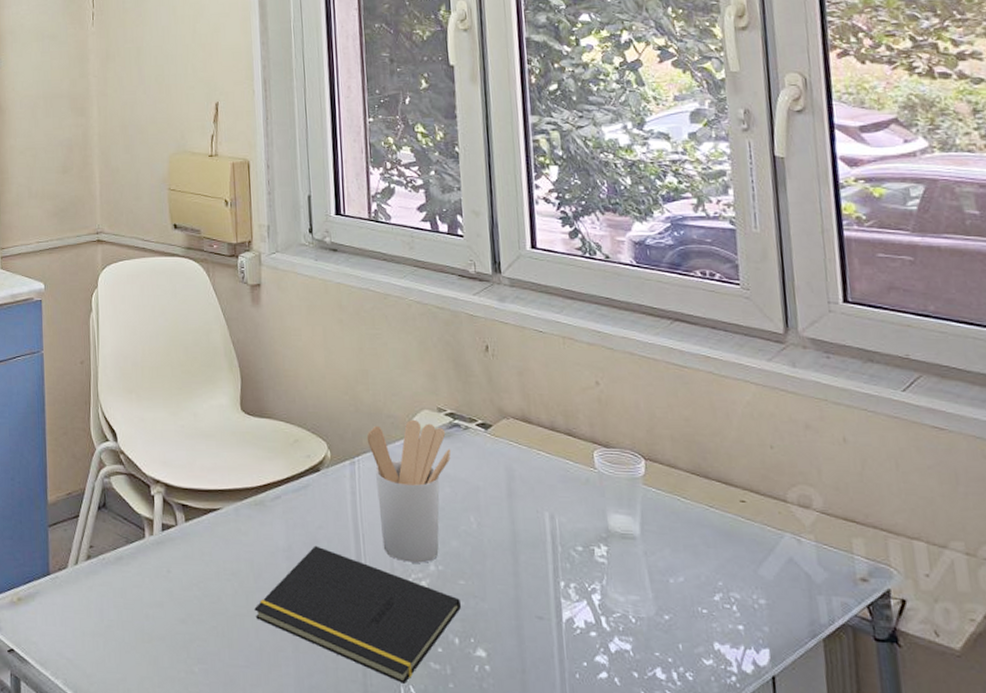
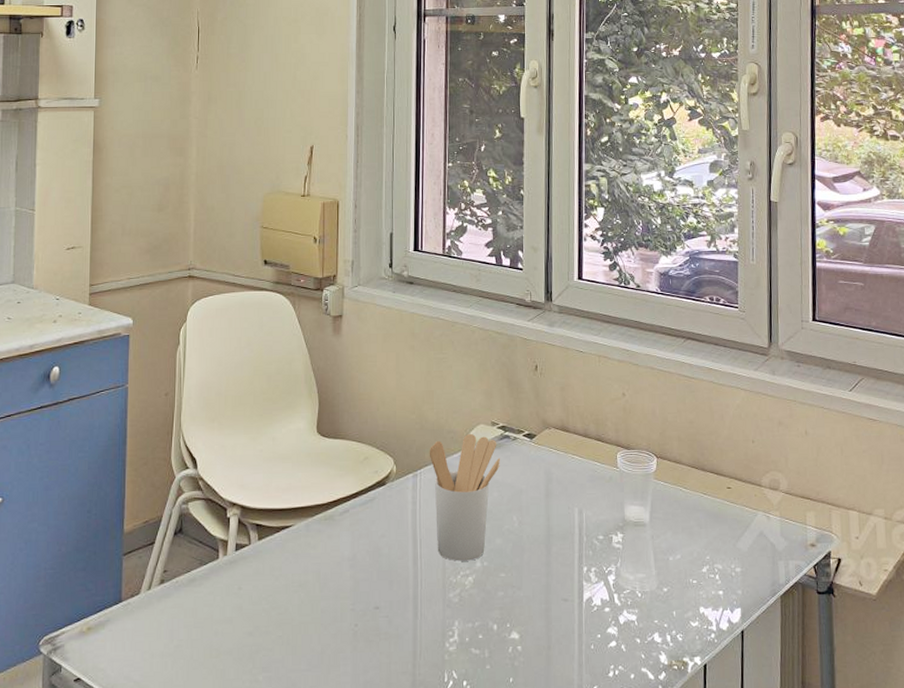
notepad: present [254,545,462,684] -> none [318,553,501,670]

